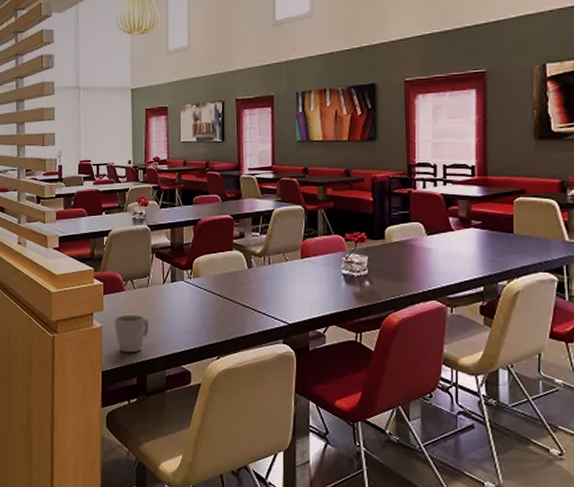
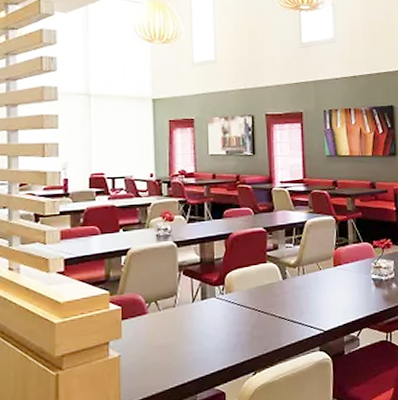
mug: present [114,314,150,353] -> none [135,338,178,382]

